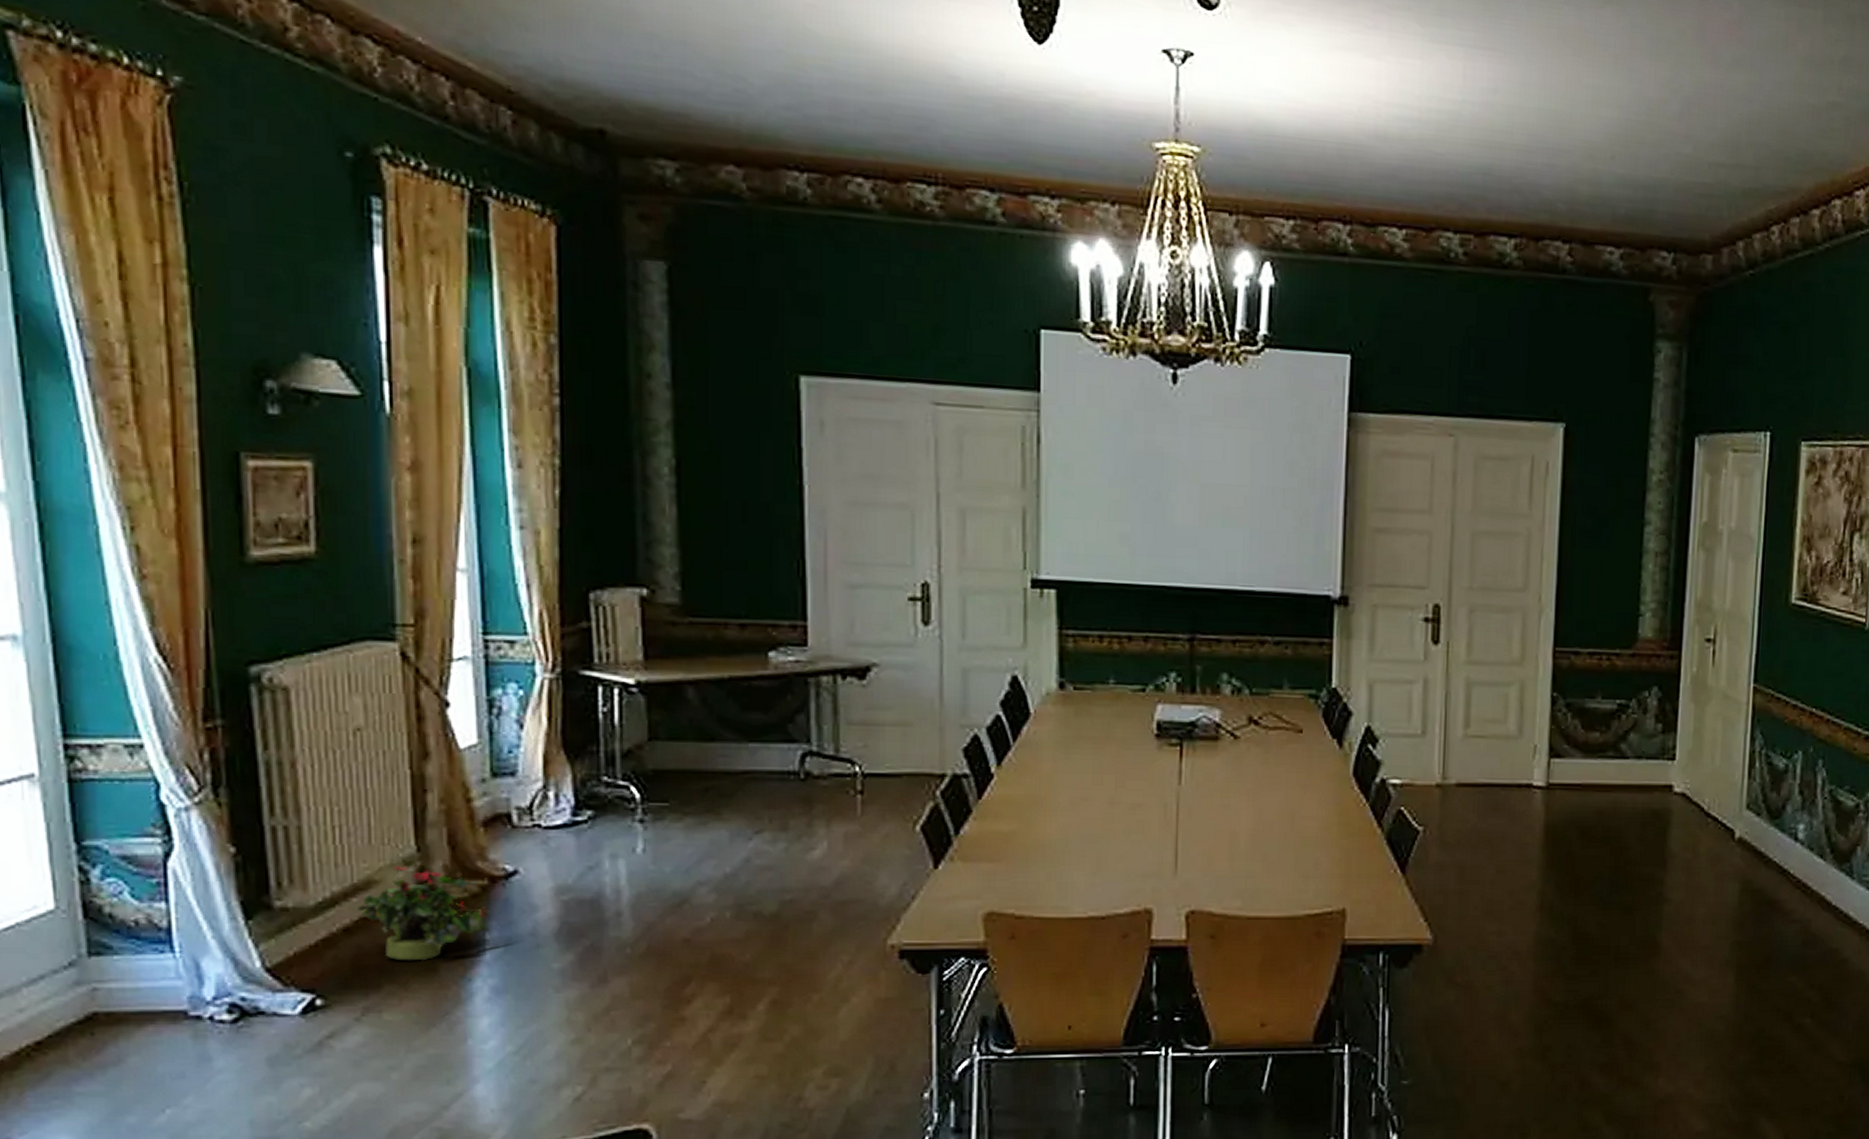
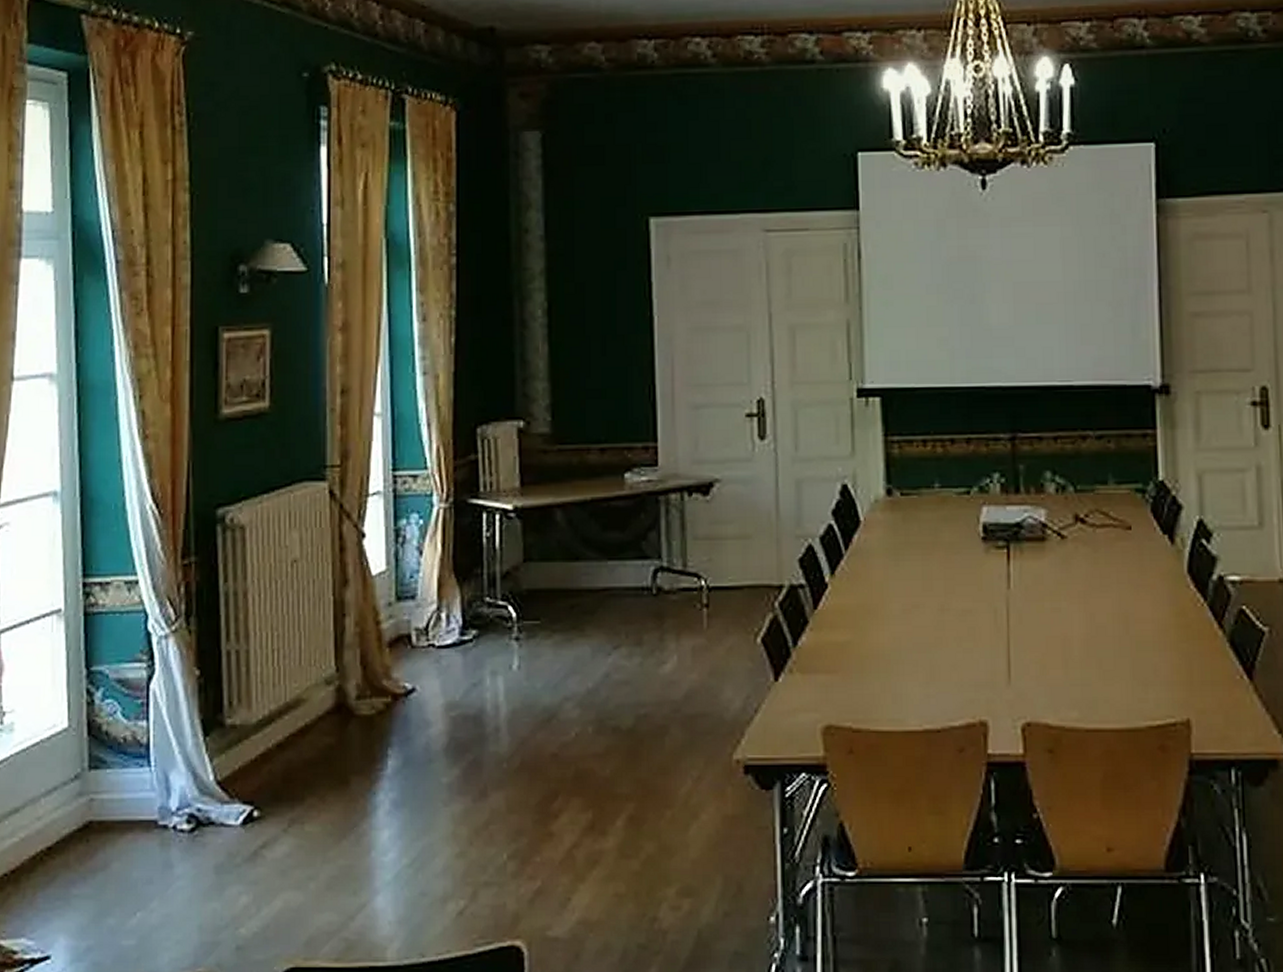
potted plant: present [357,864,491,960] -> none [289,683,393,774]

